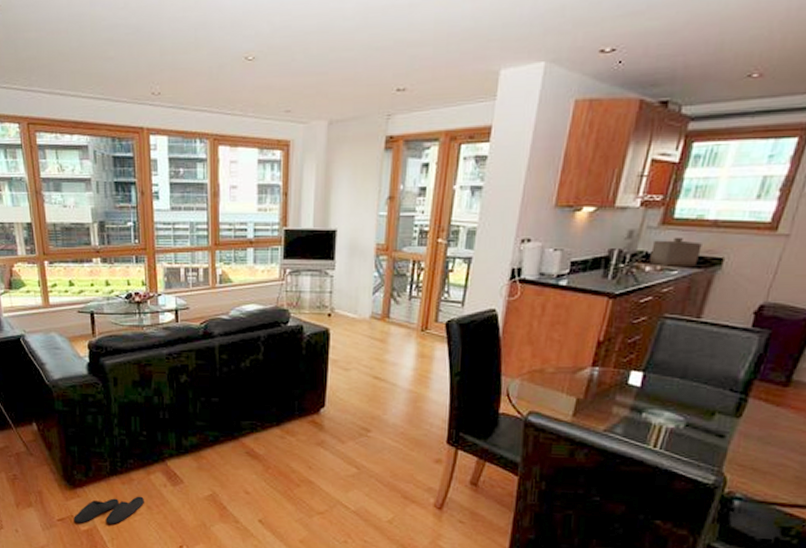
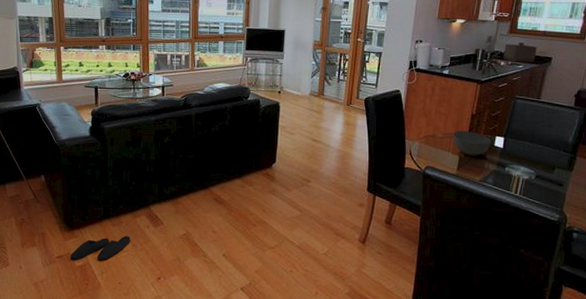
bowl: none [569,364,625,398] -> present [453,131,492,156]

